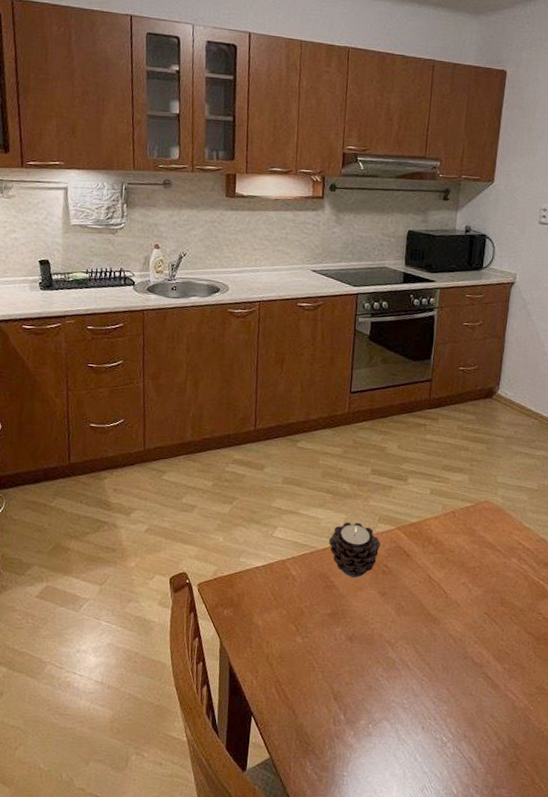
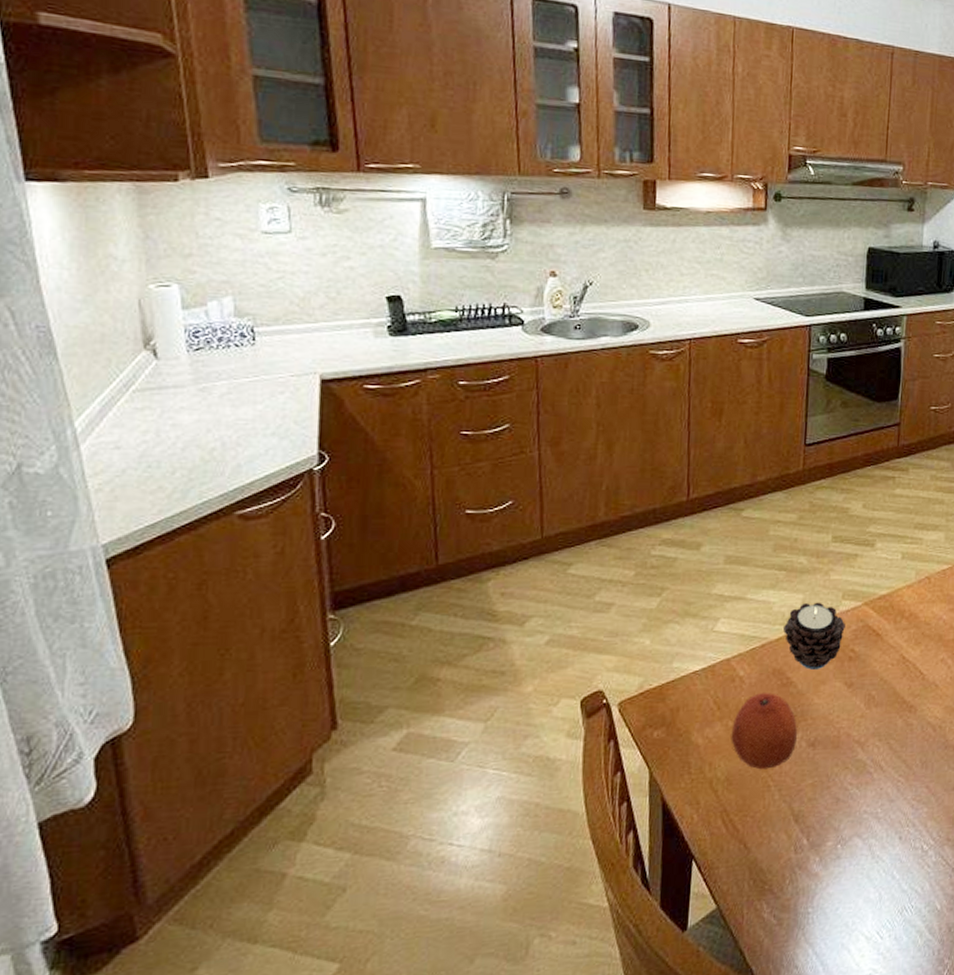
fruit: none [284,591,339,654] -> present [731,693,798,770]

